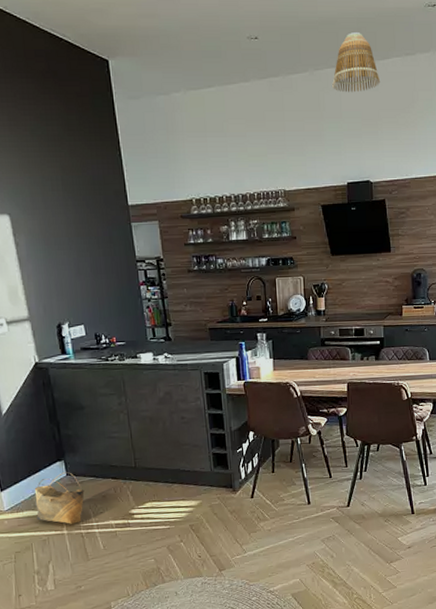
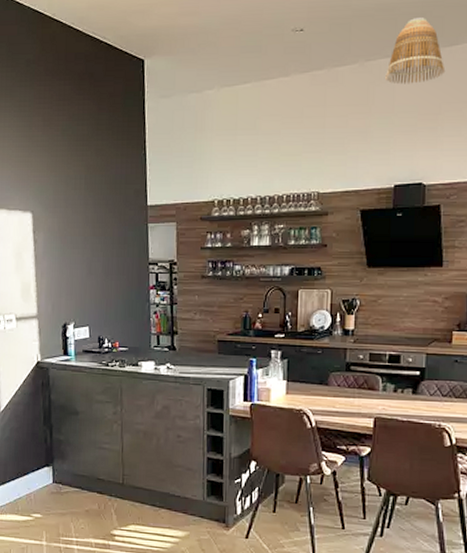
basket: present [34,472,85,524] -> none [19,479,68,536]

